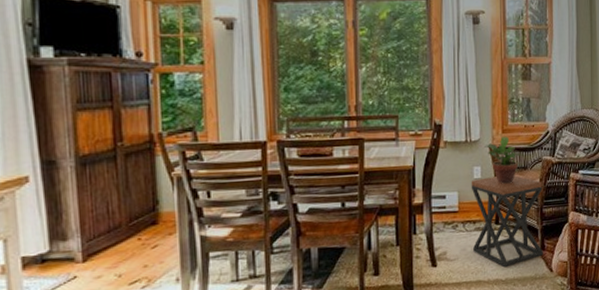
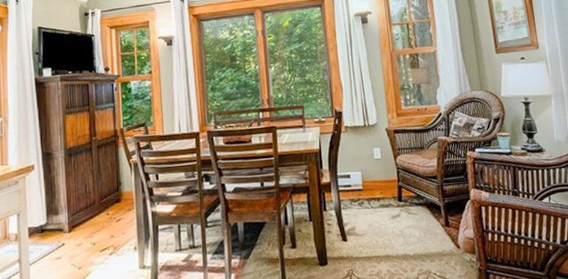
stool: present [471,175,543,268] -> none [372,155,448,243]
potted plant: present [484,136,525,184] -> none [381,119,421,164]

